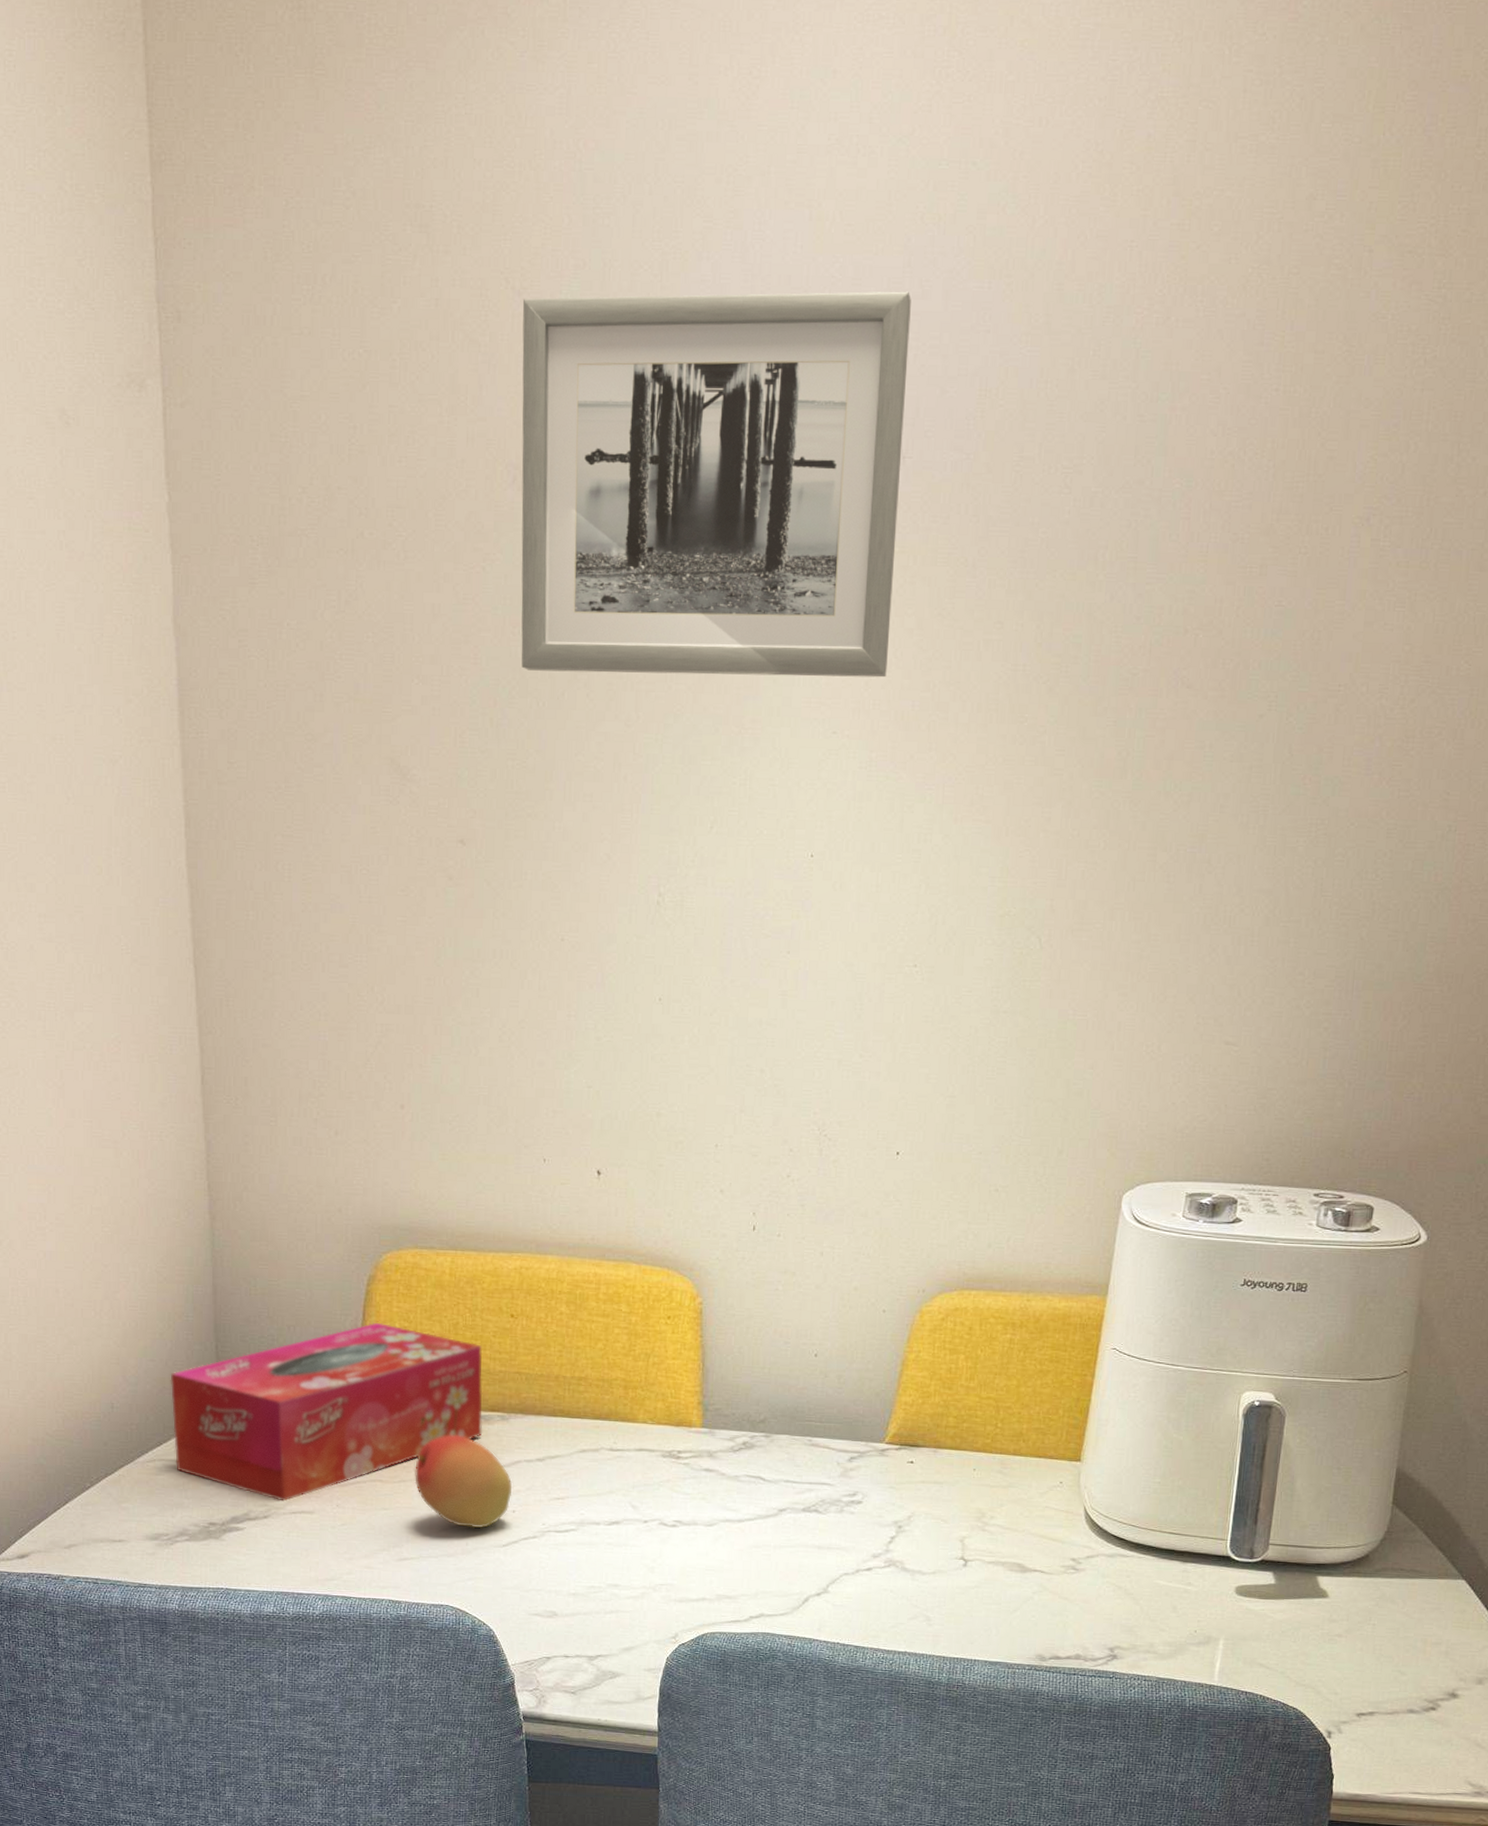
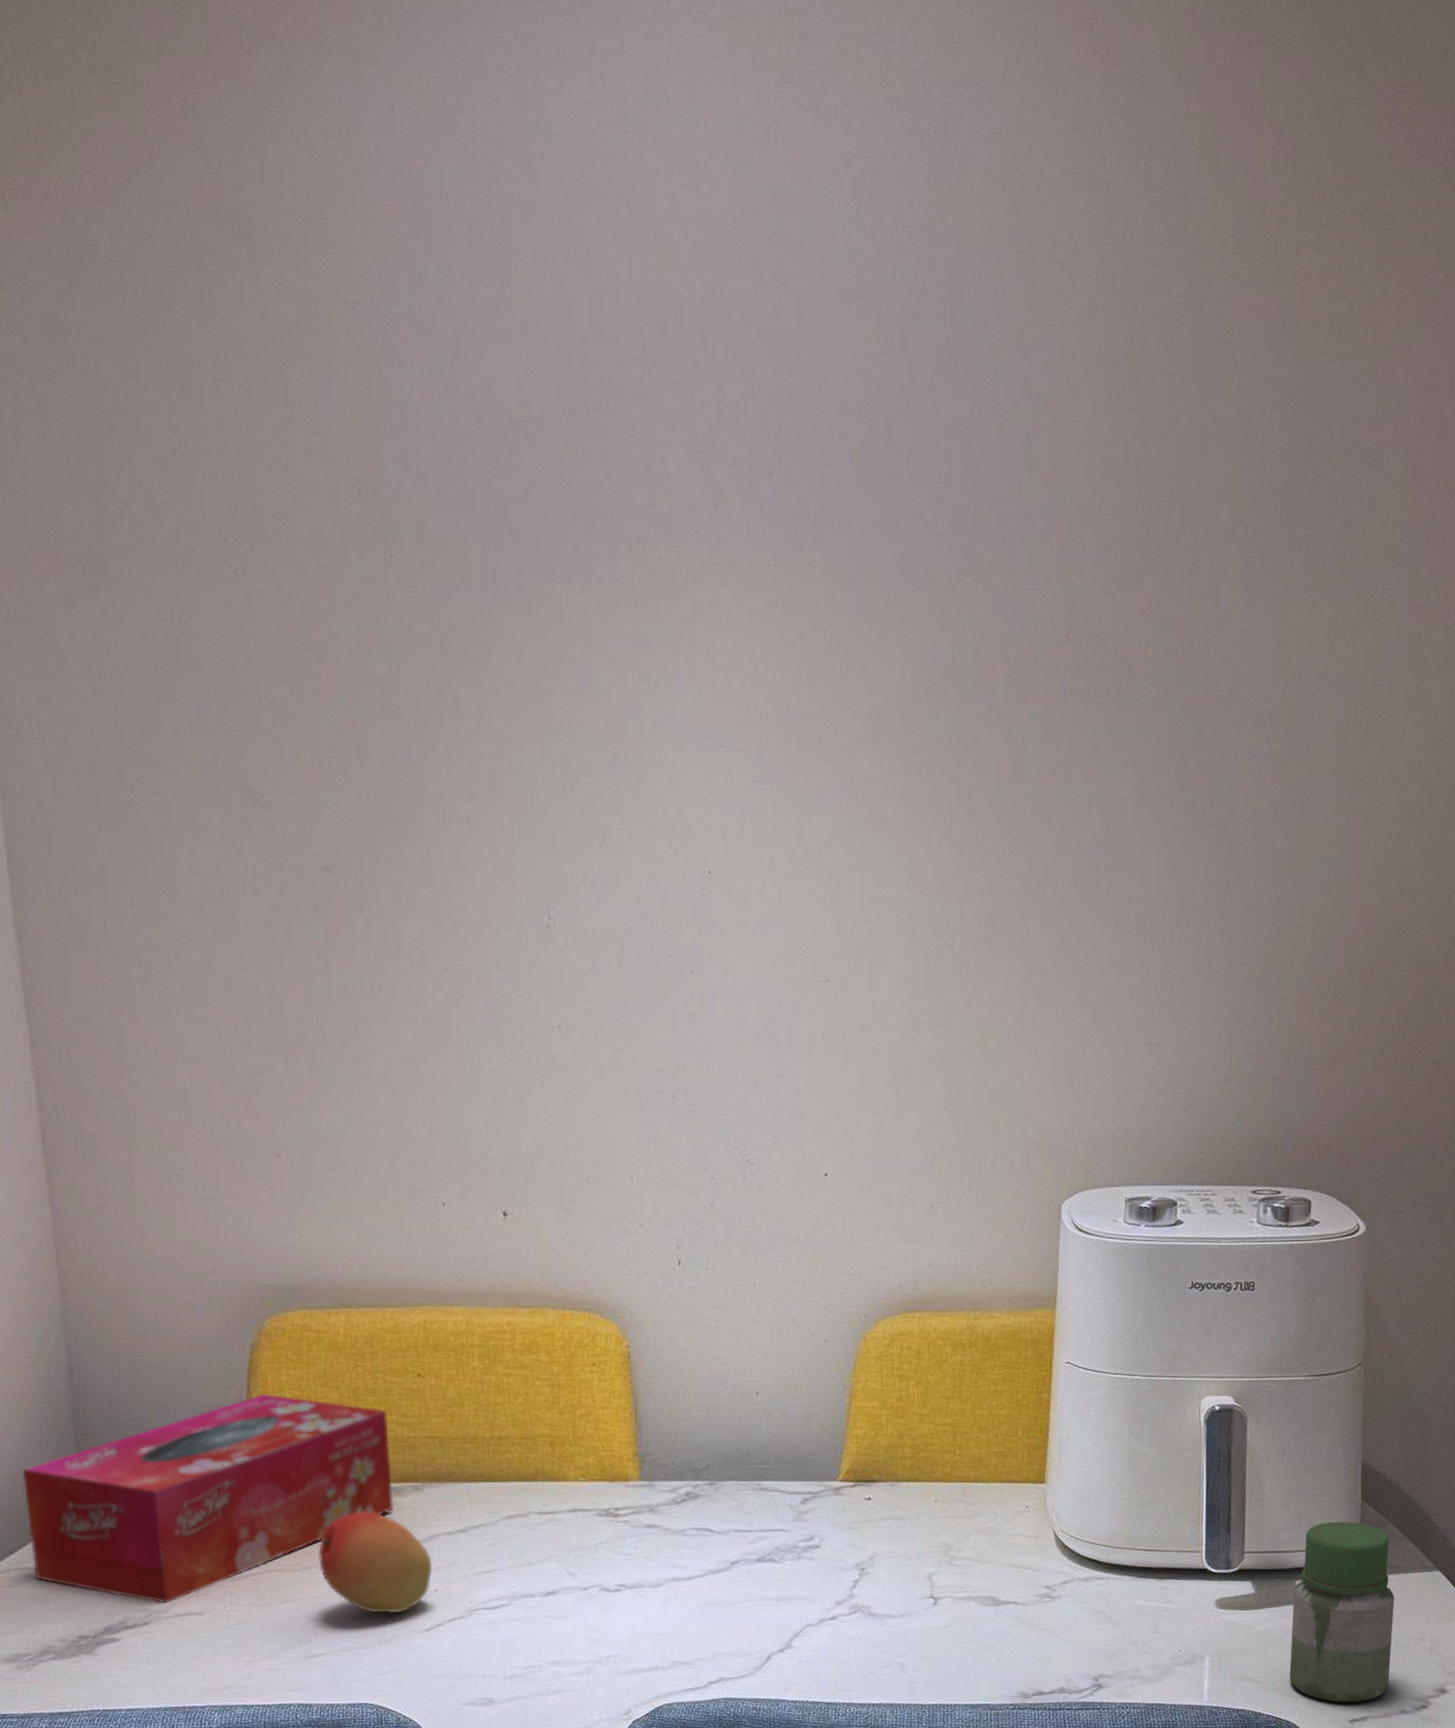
wall art: present [521,291,911,678] -> none [357,311,772,691]
jar: none [1301,1522,1416,1698] -> present [1289,1521,1395,1703]

